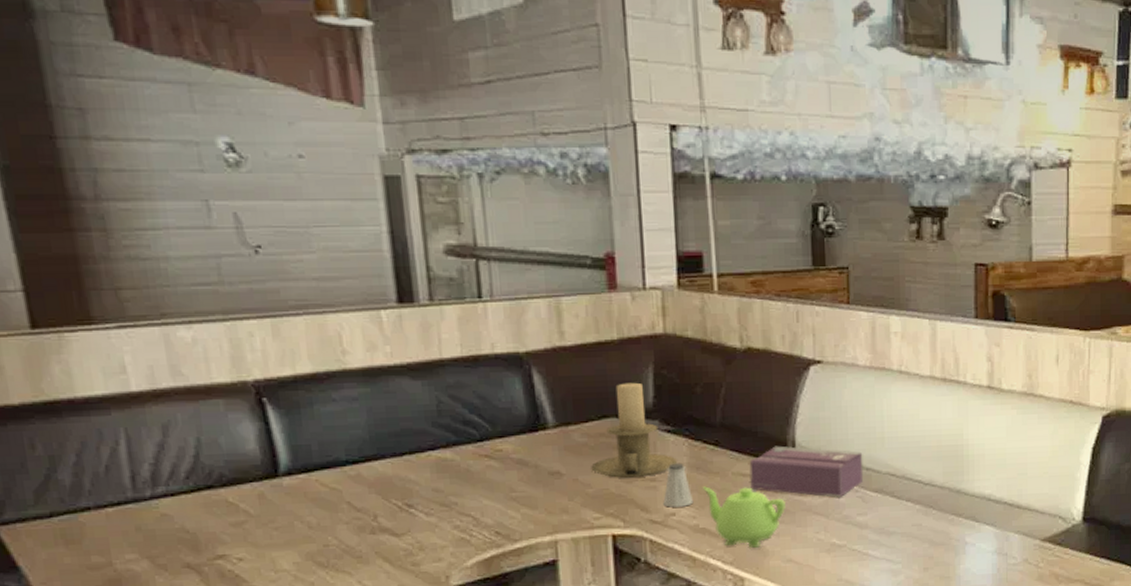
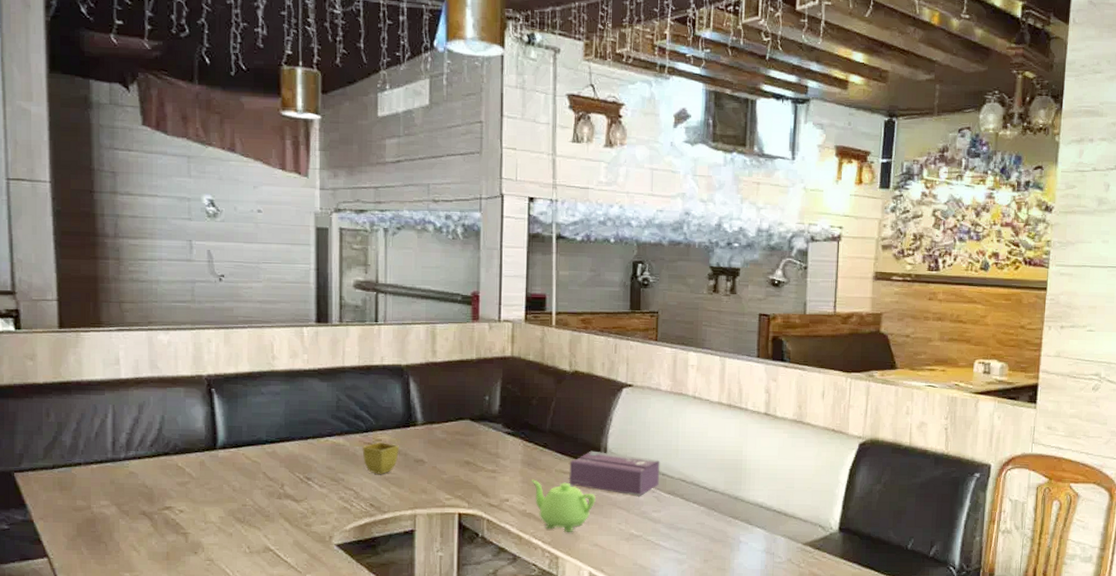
flower pot: none [477,453,527,494] -> present [362,443,399,474]
candle holder: present [591,382,678,478] -> none [447,393,514,468]
saltshaker: present [663,462,694,508] -> none [500,459,524,495]

